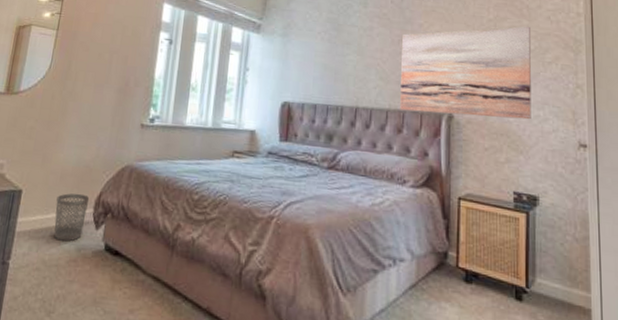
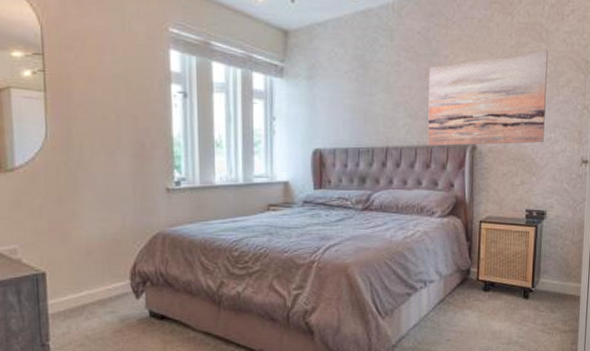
wastebasket: present [54,193,90,242] -> none [87,267,124,315]

